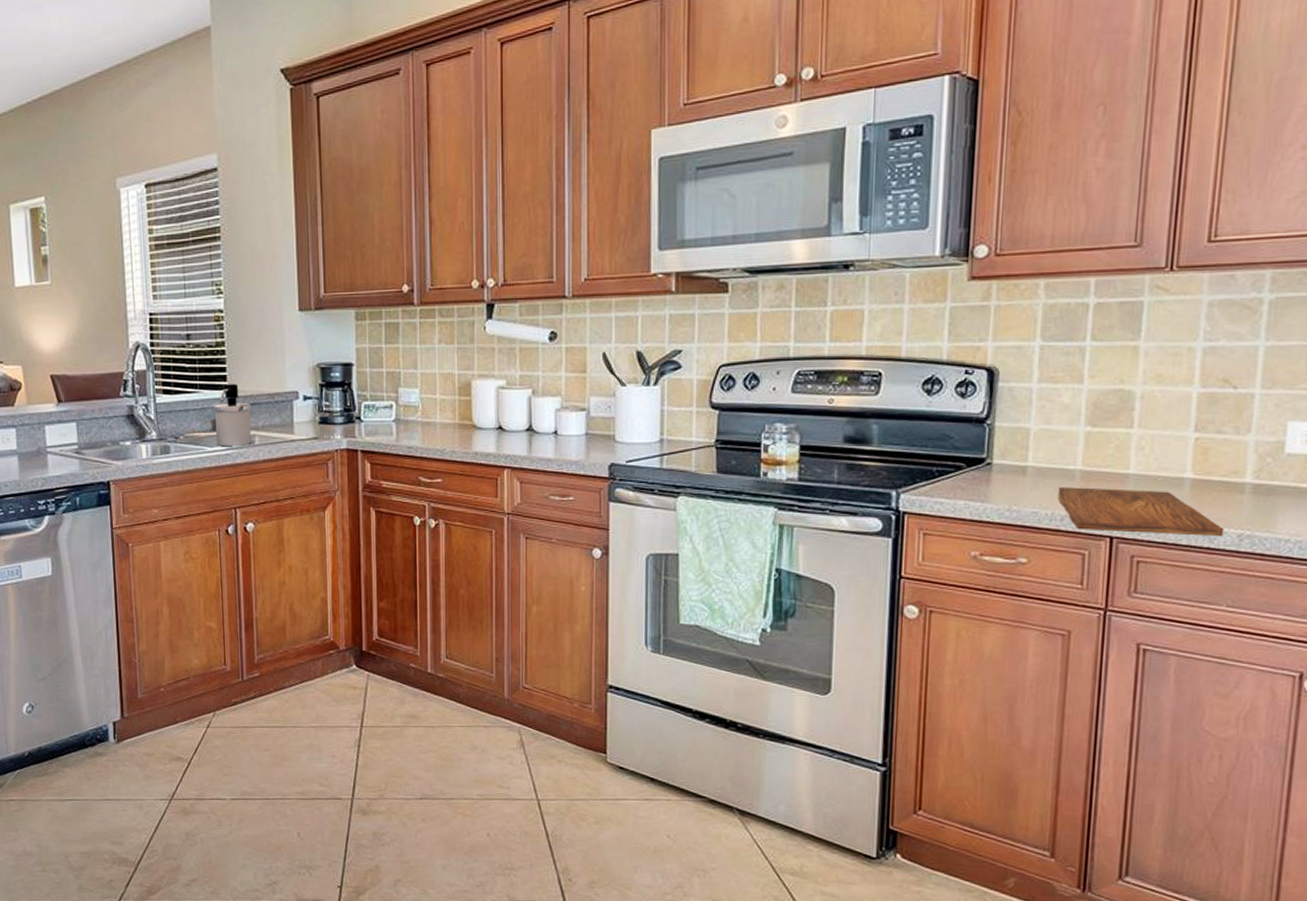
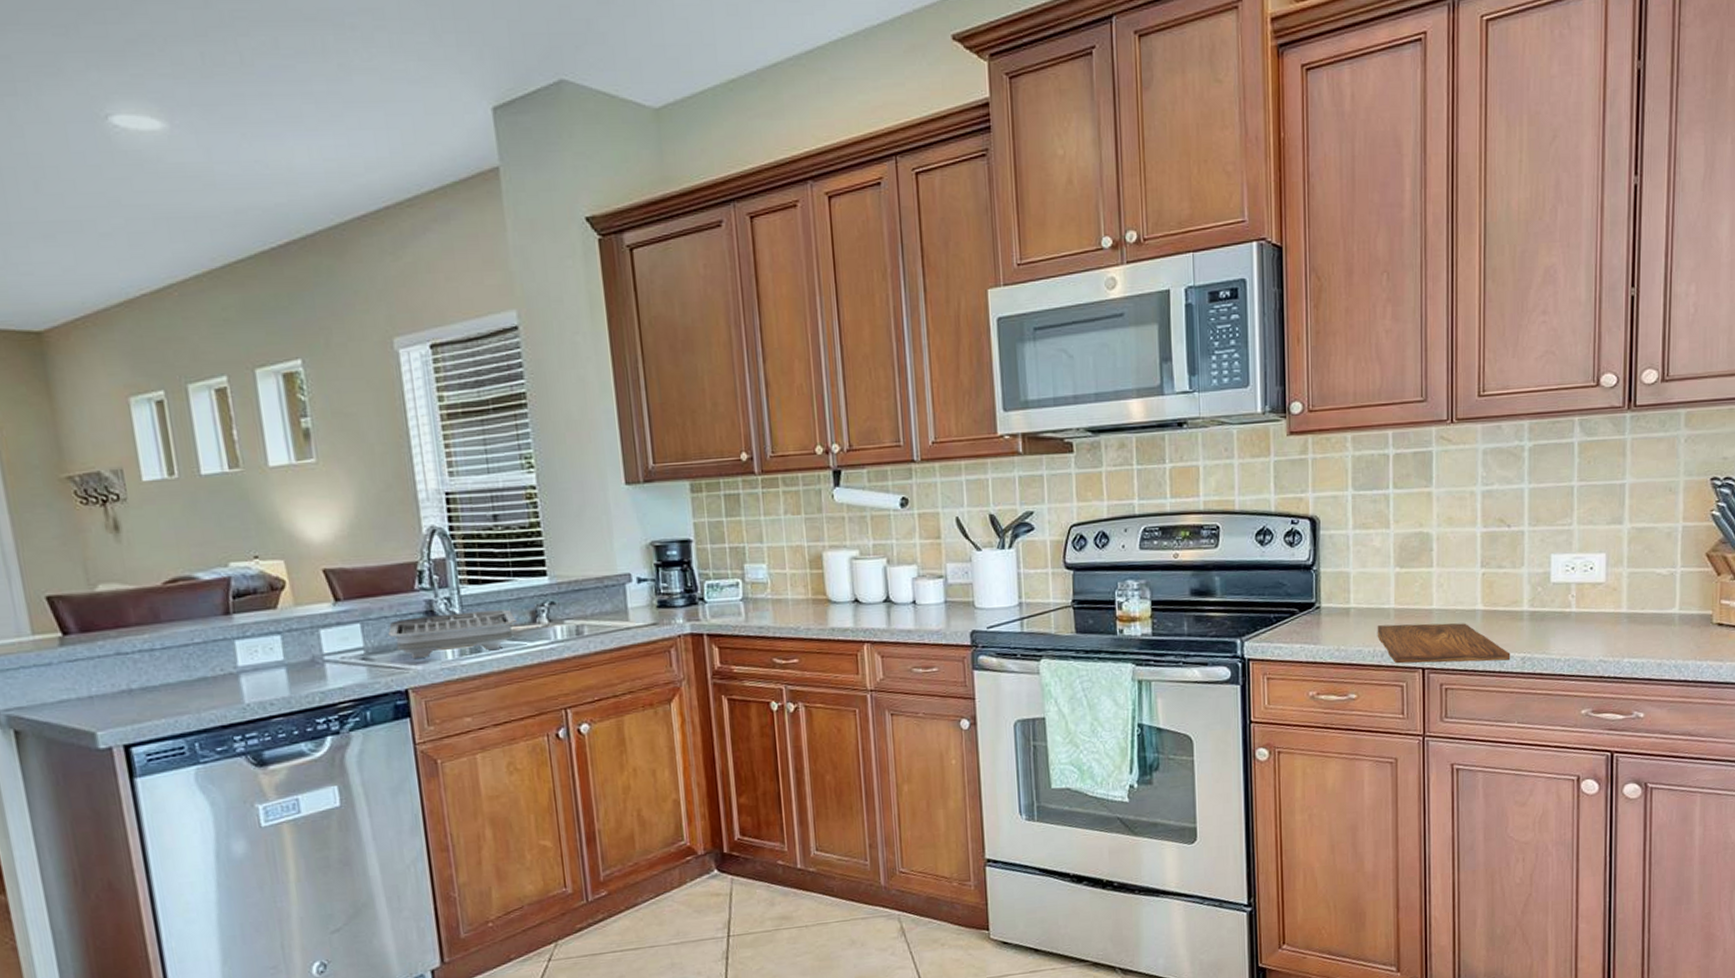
dish rack: none [97,417,200,455] -> present [388,609,517,658]
soap dispenser: present [213,384,252,447] -> none [531,568,580,641]

